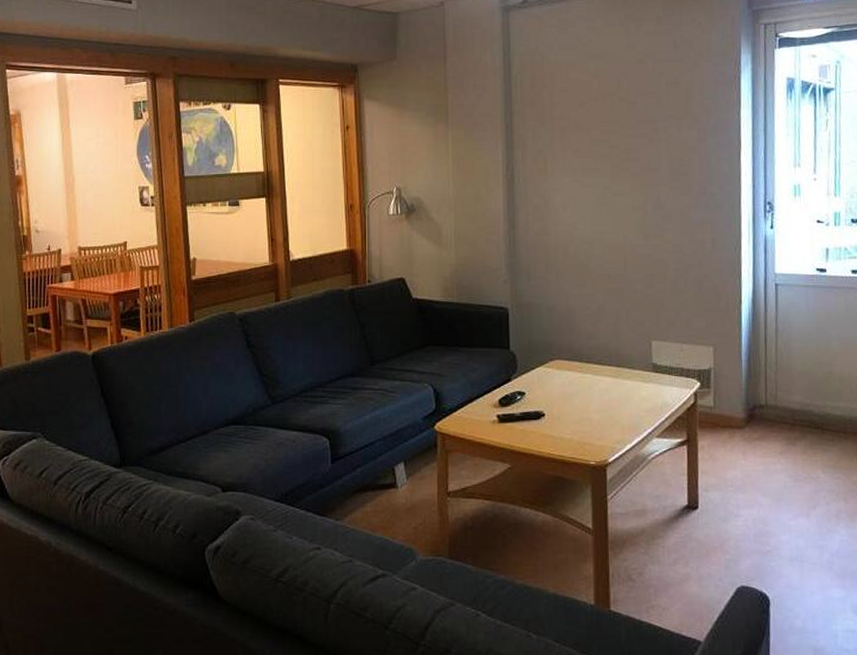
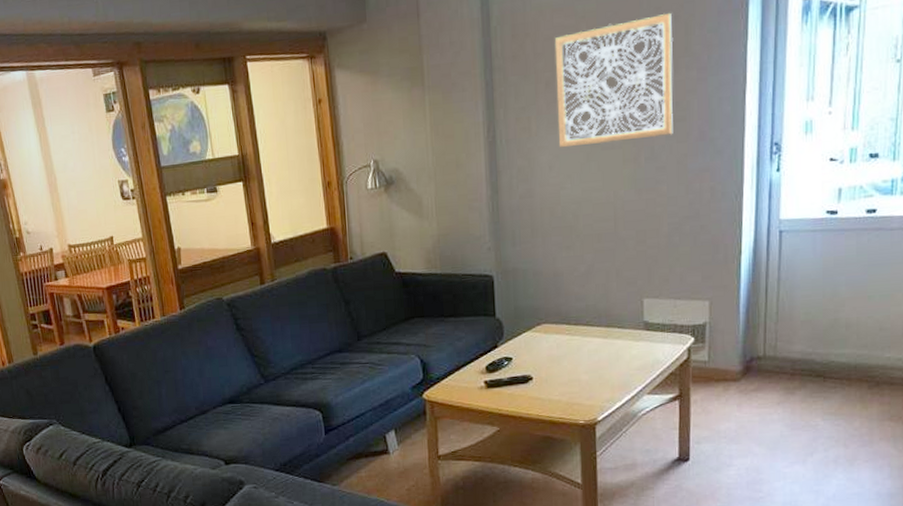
wall art: none [569,78,677,191] -> present [554,12,674,148]

